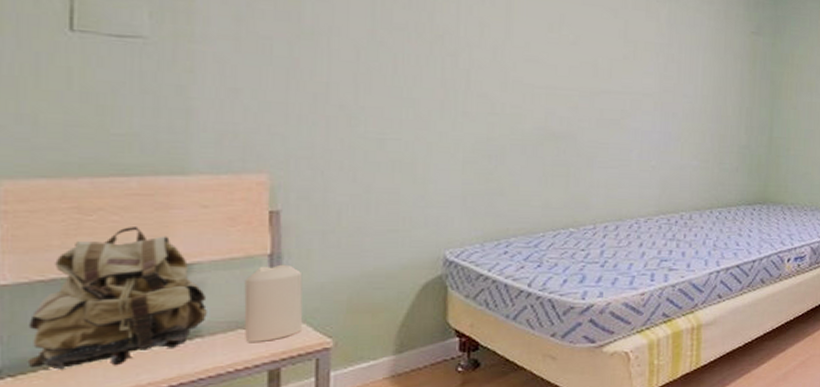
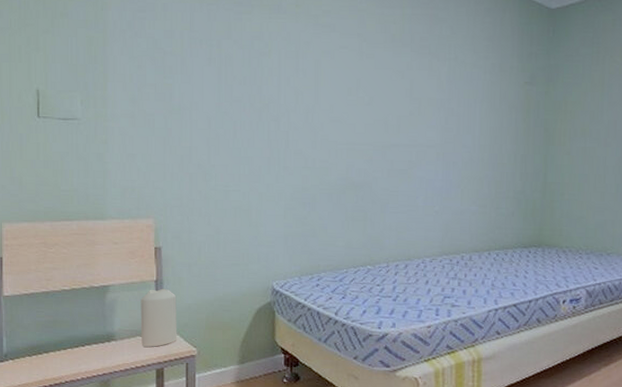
backpack: present [27,227,207,370] -> none [20,257,118,358]

